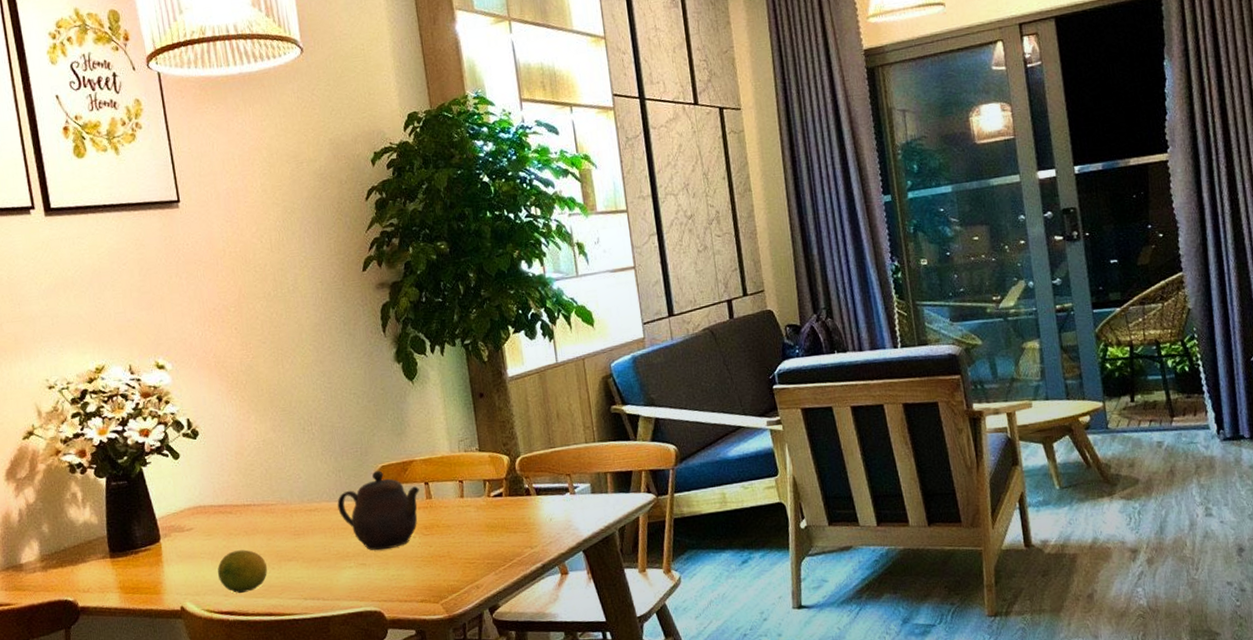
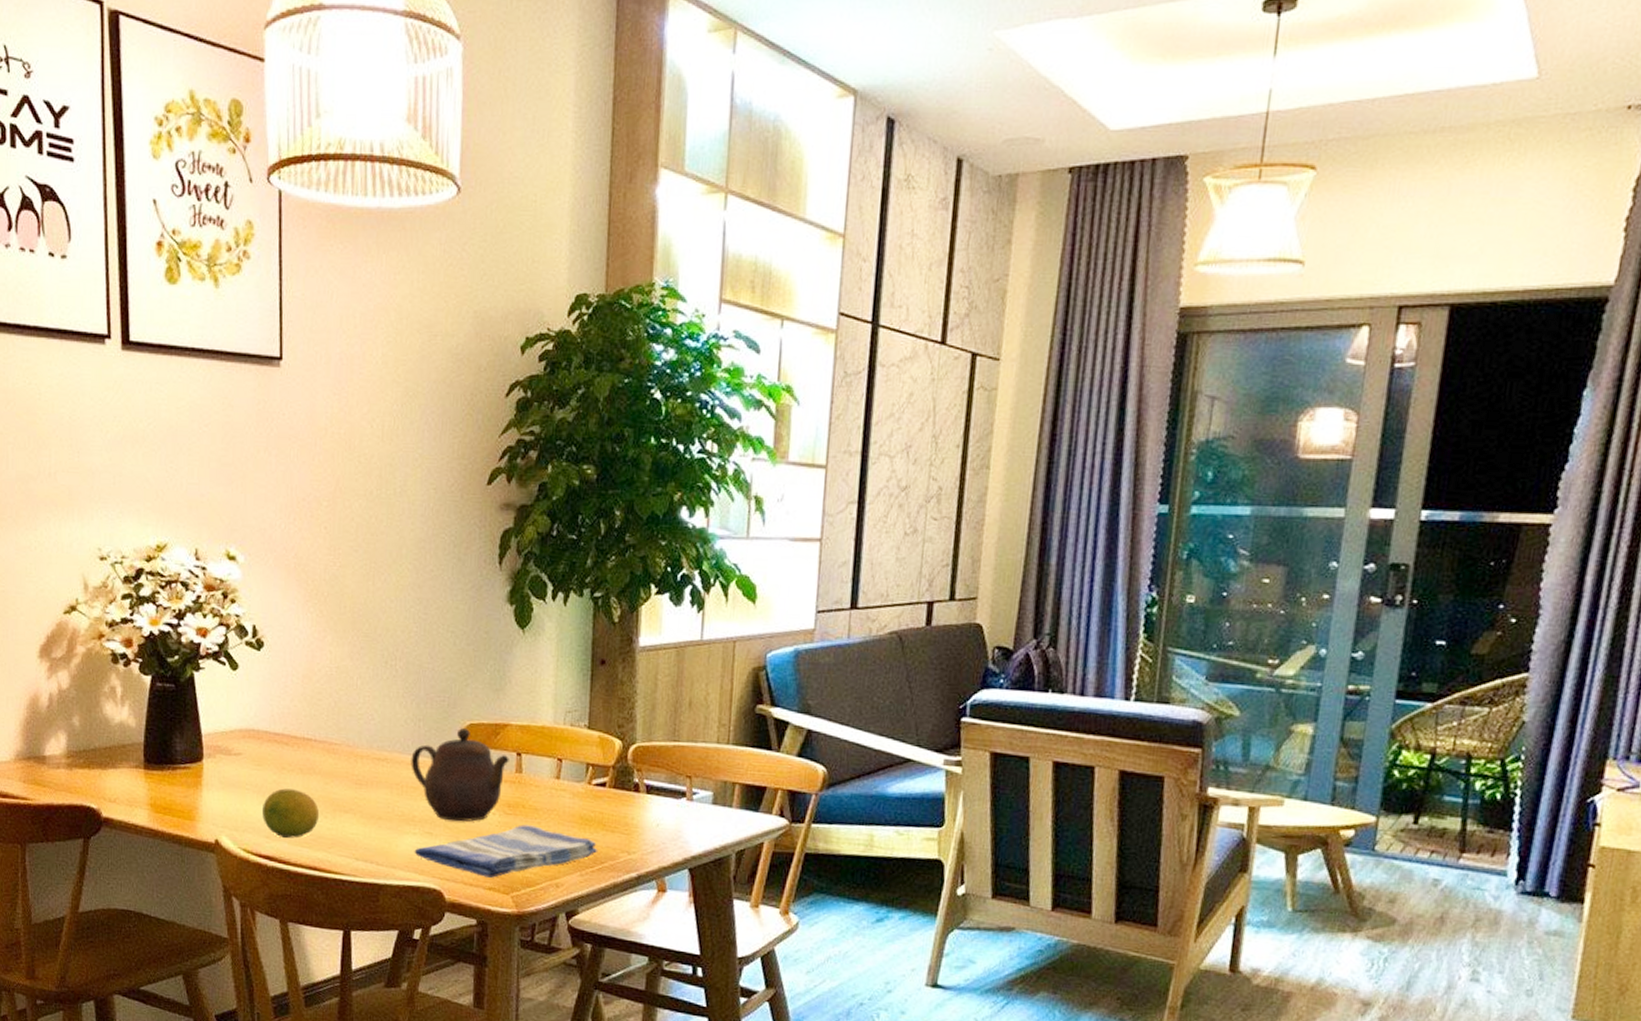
dish towel: none [353,540,506,592] -> present [414,824,598,878]

